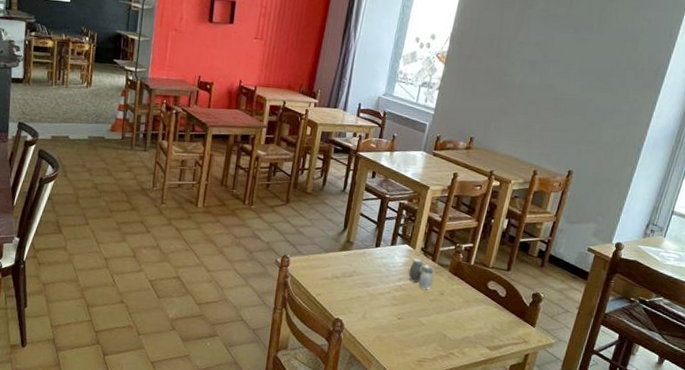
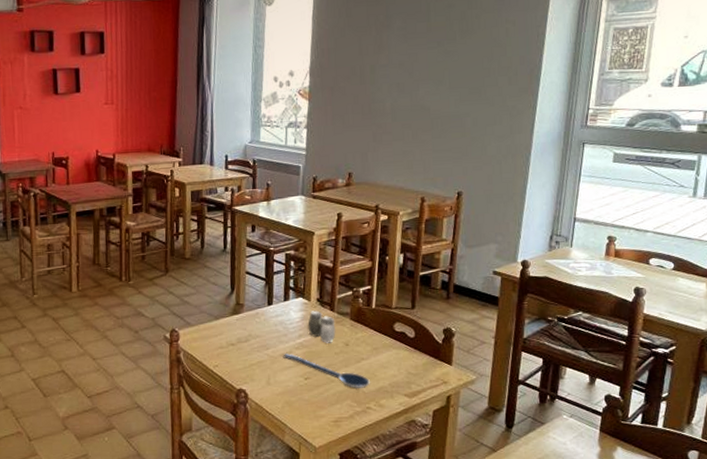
spoon: none [381,292,457,335] -> present [283,352,370,390]

